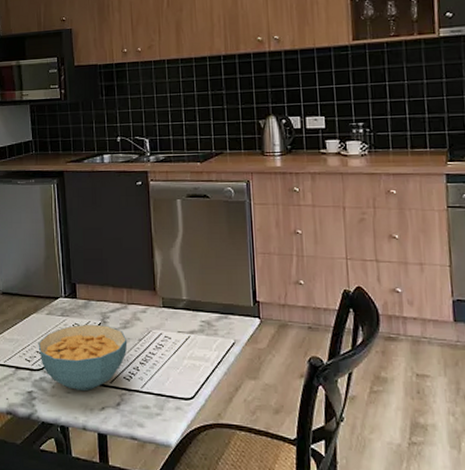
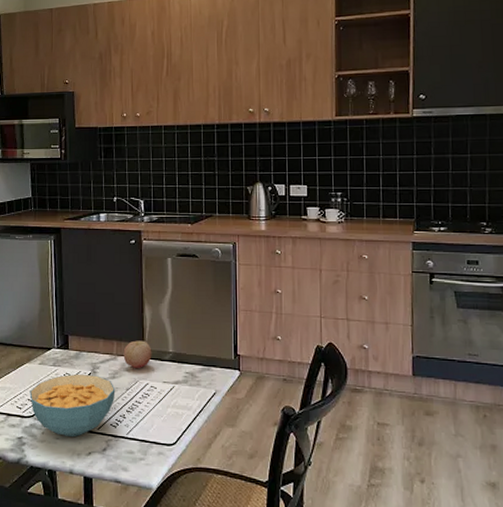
fruit: none [134,288,165,318] -> present [123,340,152,369]

